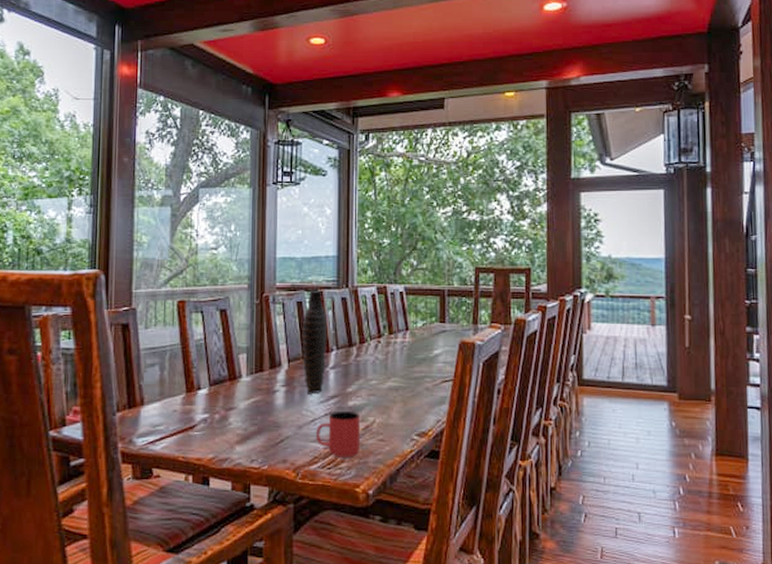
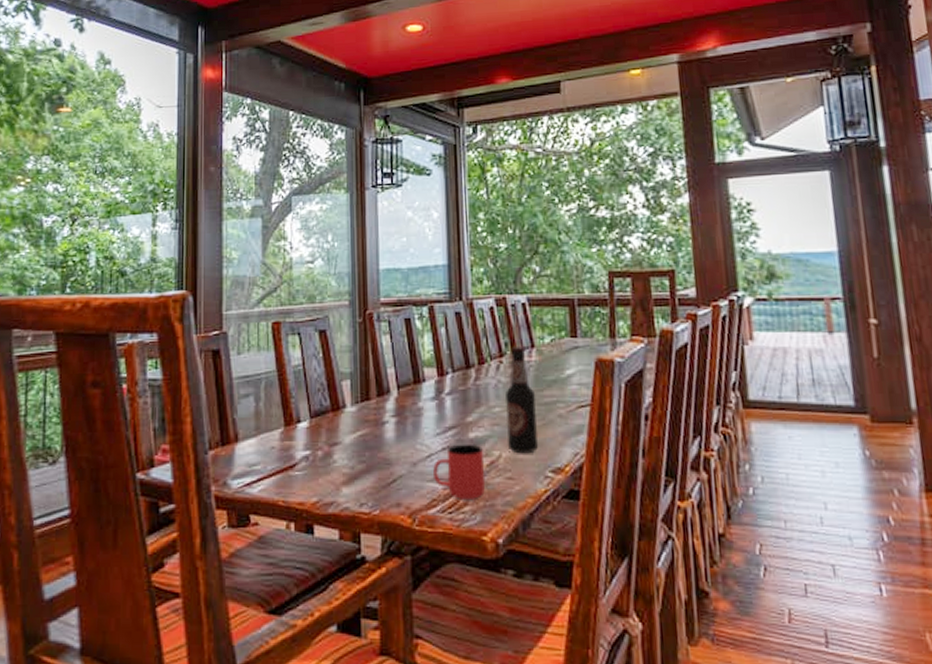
decorative vase: present [301,290,328,394] -> none [411,304,441,426]
bottle: none [380,329,408,420] -> present [505,347,539,454]

